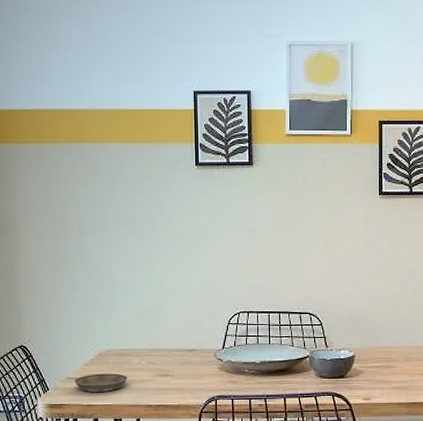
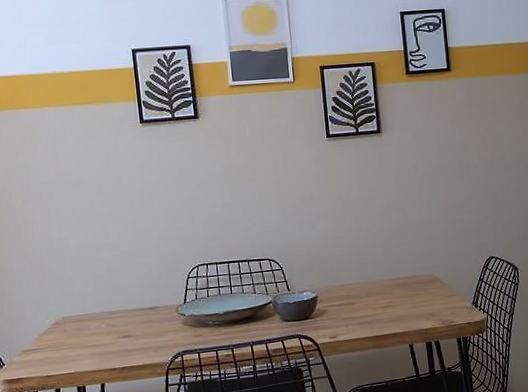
saucer: present [74,373,128,392] -> none [30,340,88,363]

